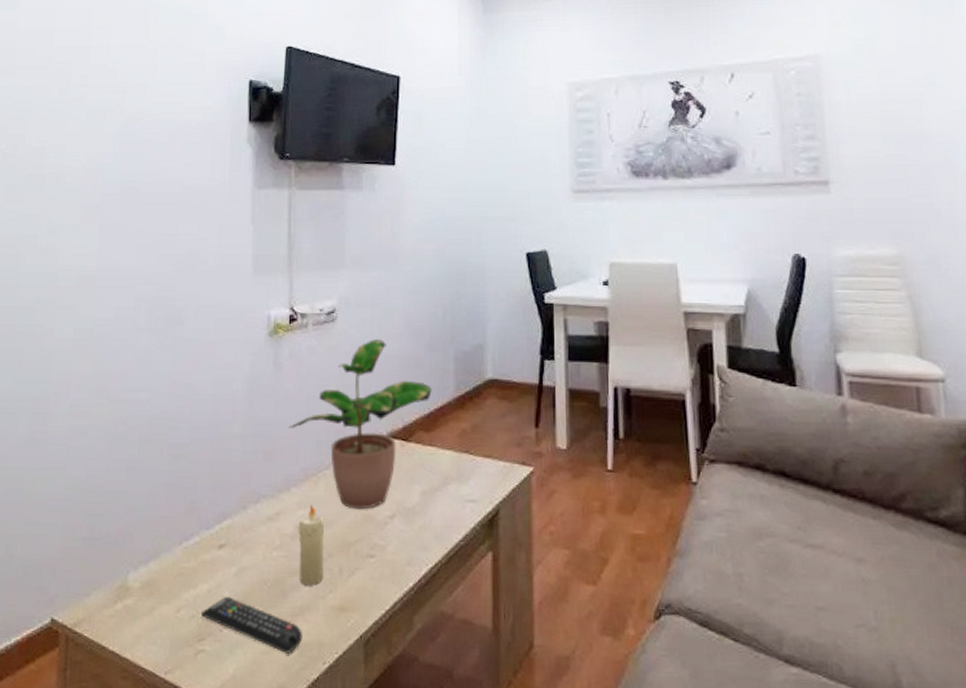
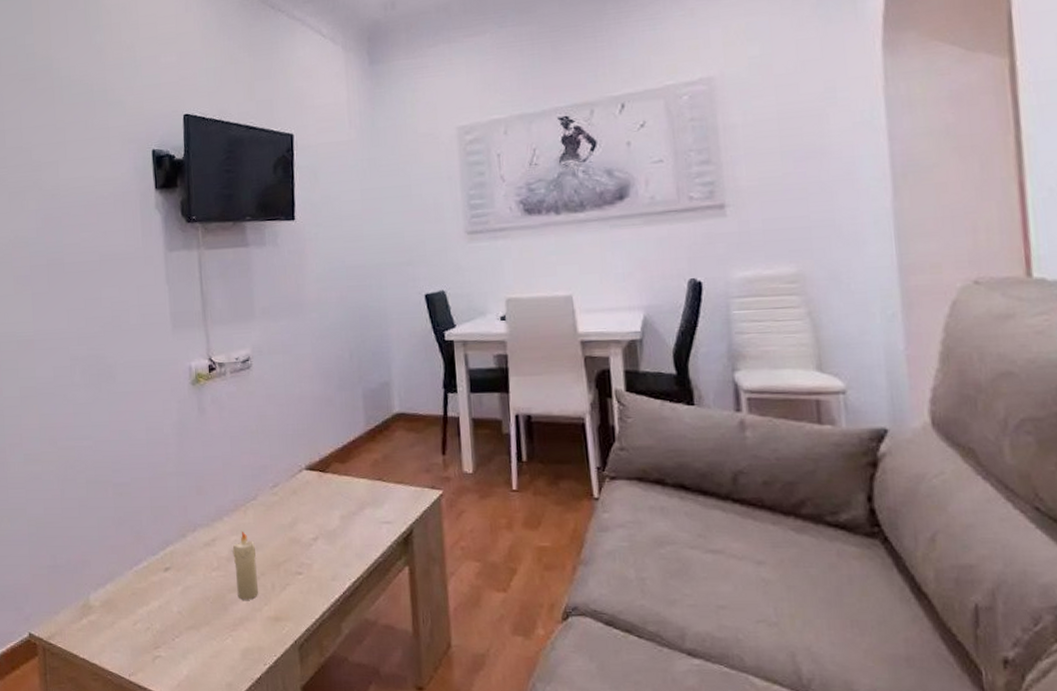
remote control: present [200,596,303,654] -> none [154,611,244,657]
potted plant: present [288,339,432,509] -> none [216,382,344,533]

